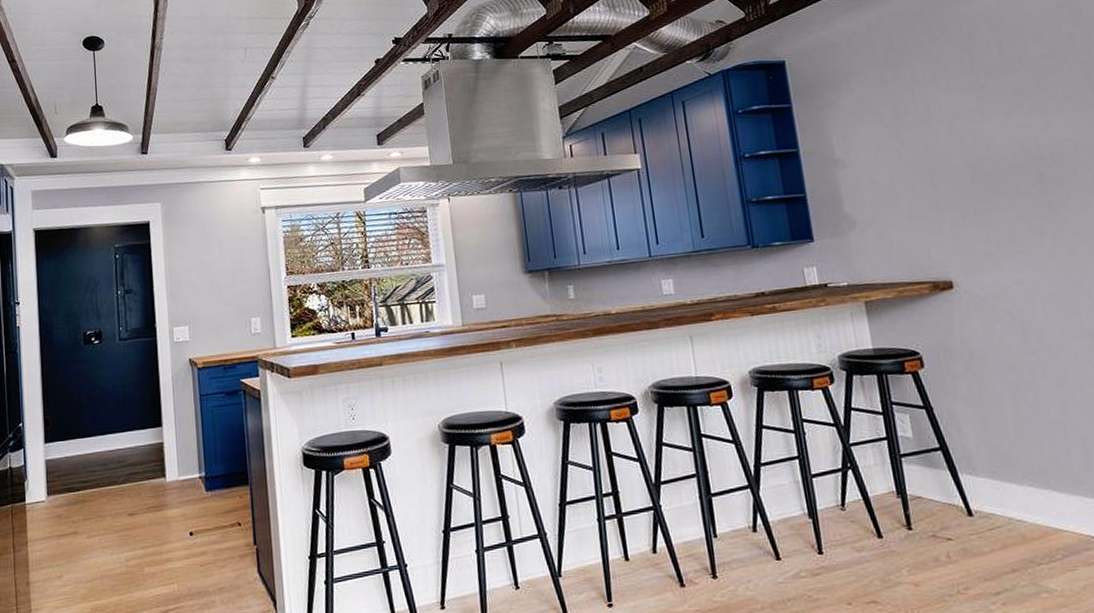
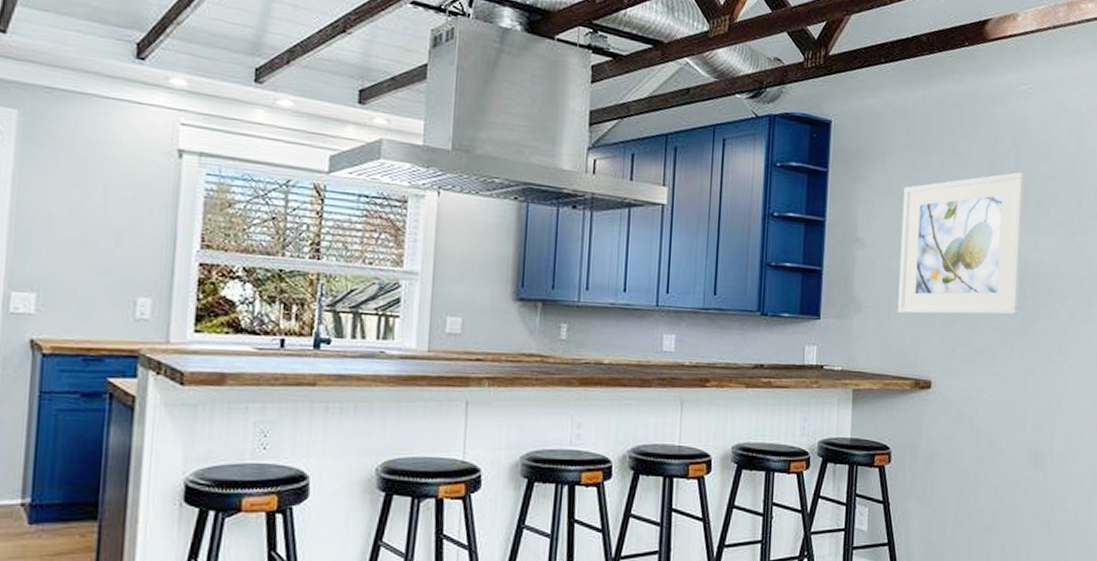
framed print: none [876,58,1041,222] -> present [897,171,1025,315]

